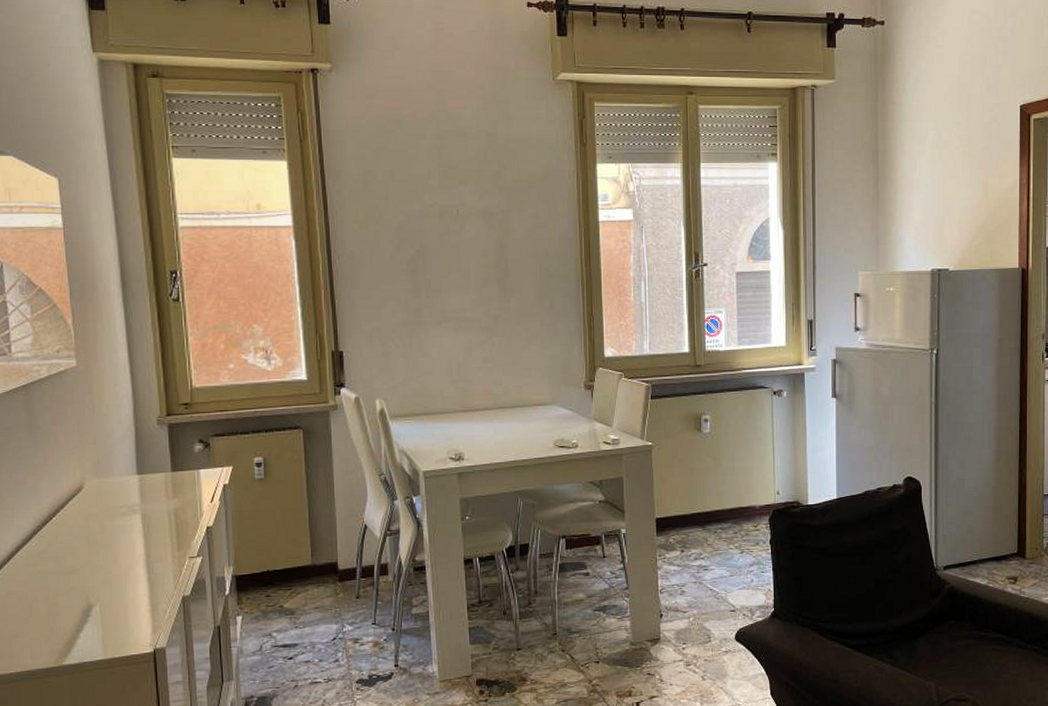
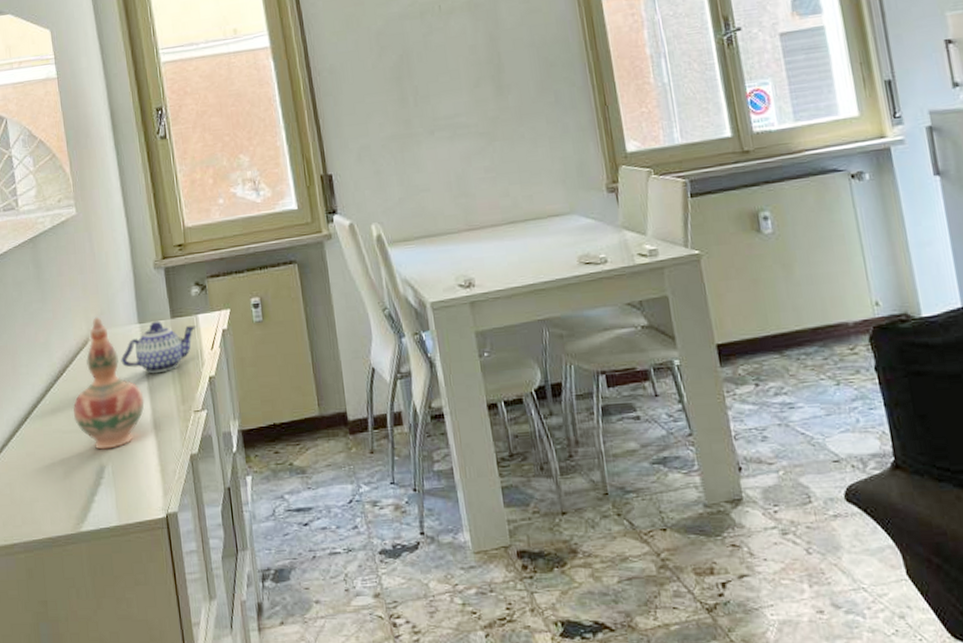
decorative vase: none [61,466,138,590] -> present [72,317,145,450]
teapot: none [116,473,197,522] -> present [121,321,196,374]

